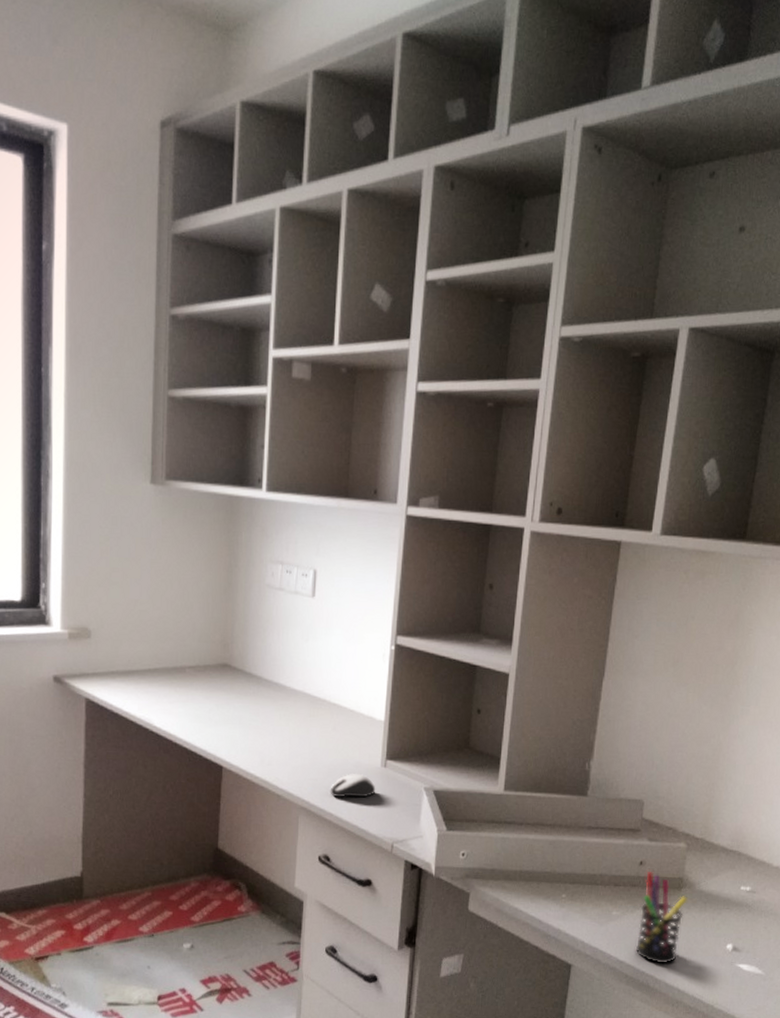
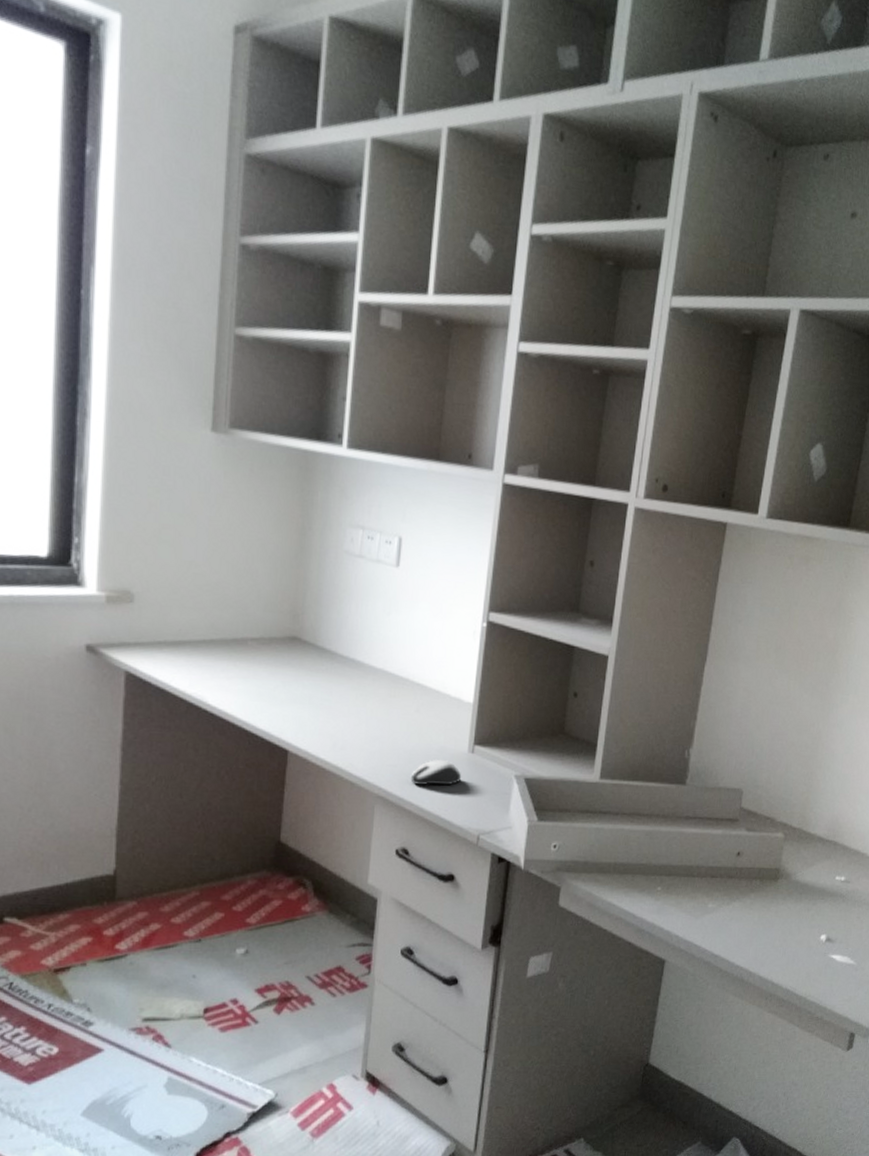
pen holder: present [635,872,688,964] -> none [730,862,785,957]

